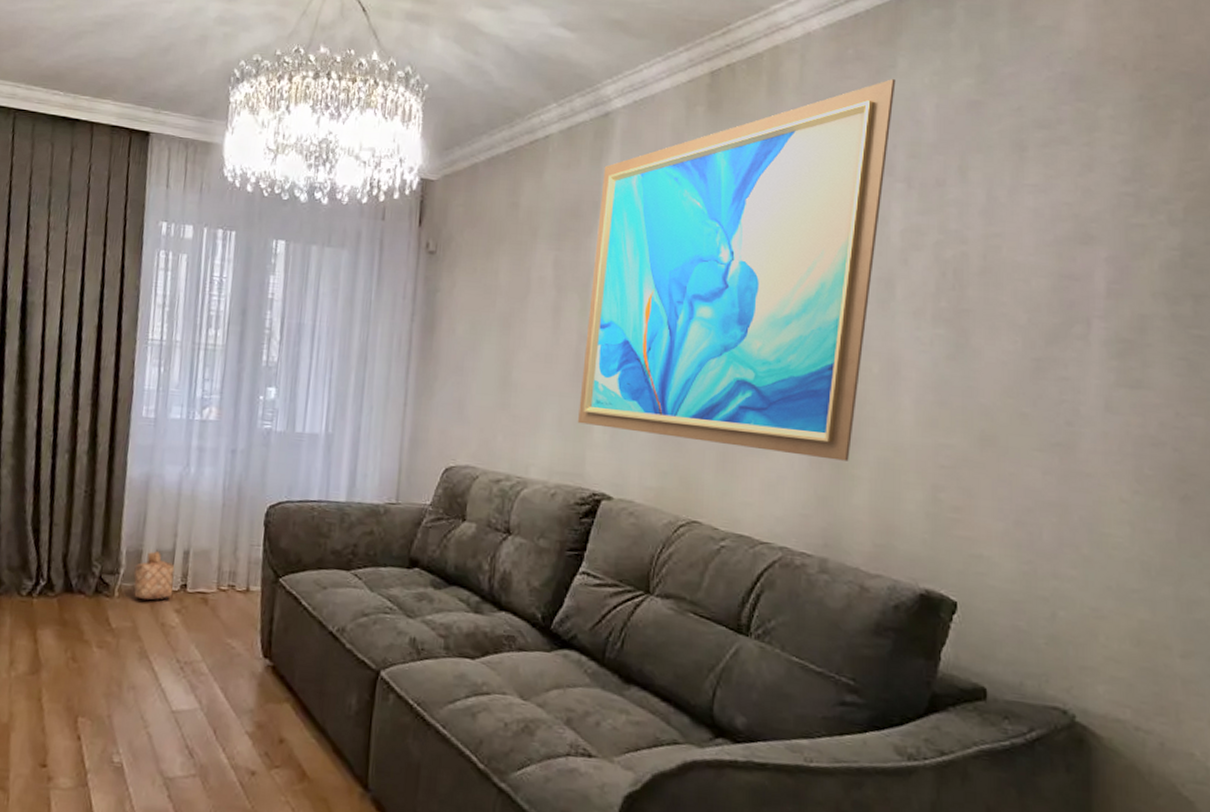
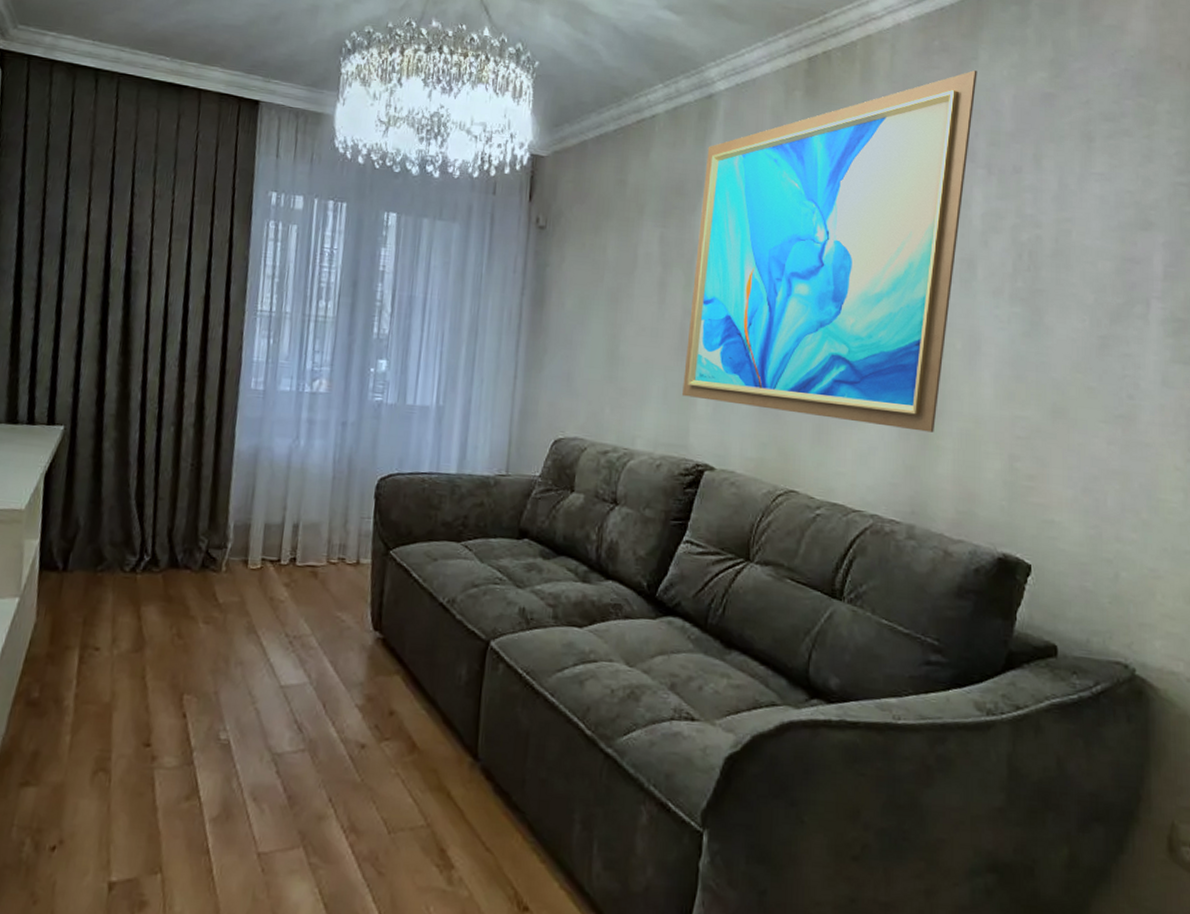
basket: present [133,551,175,600] -> none [241,525,284,575]

